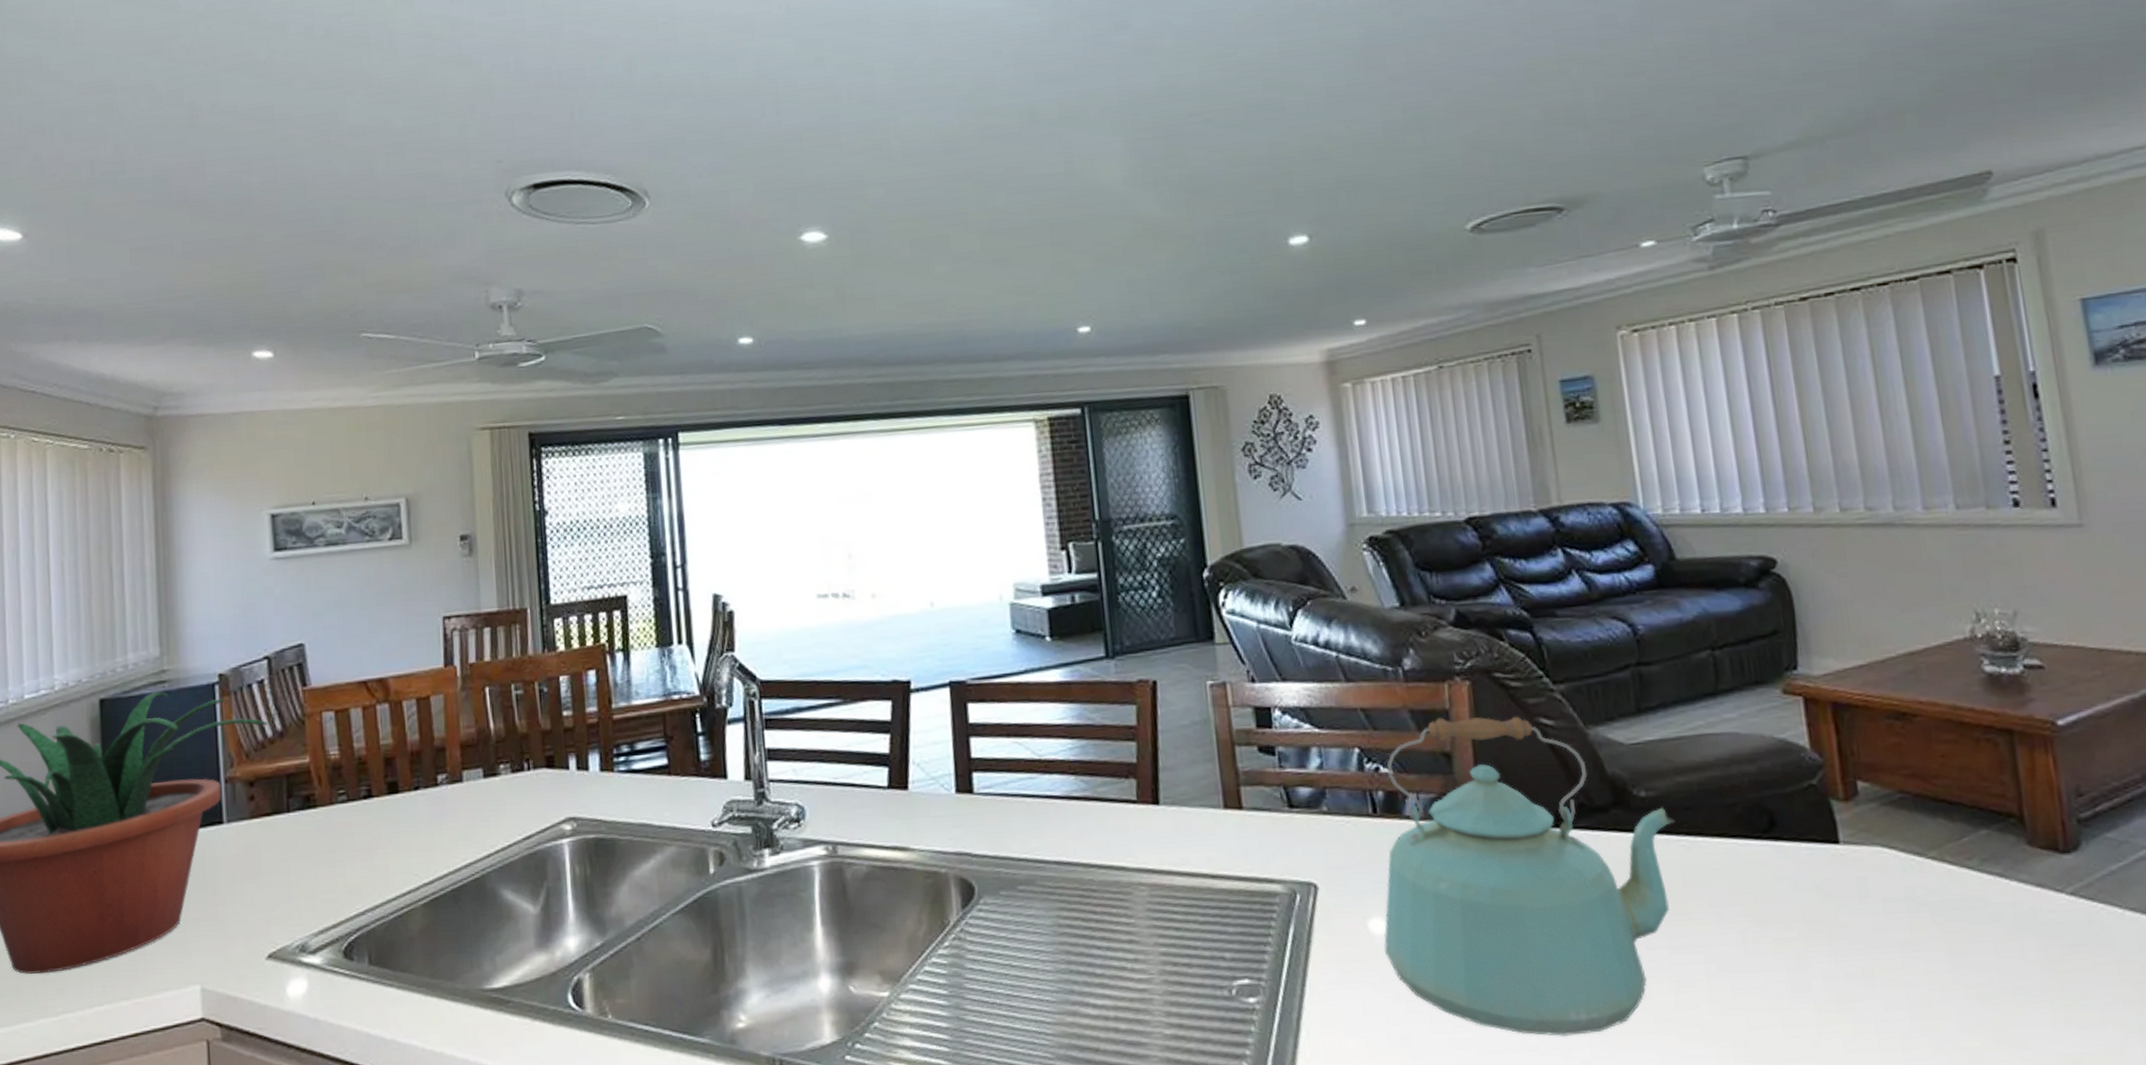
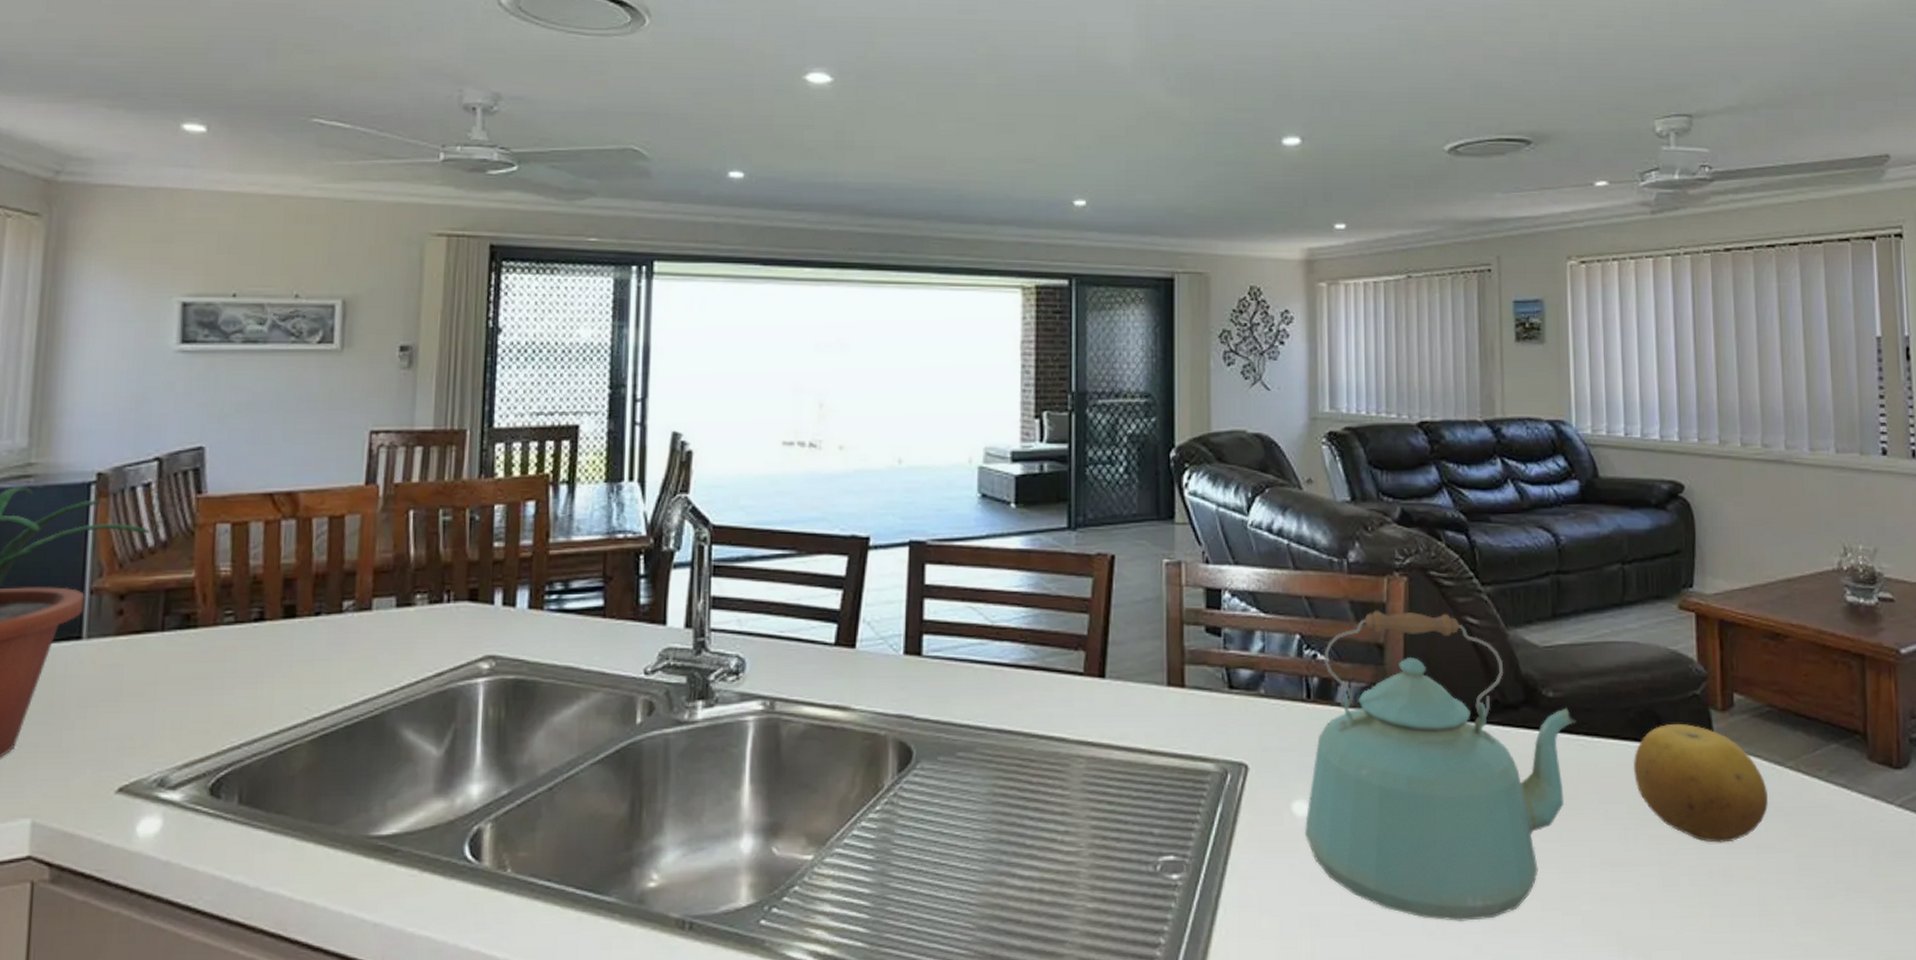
fruit: none [1744,817,1910,943] -> present [1633,724,1768,843]

